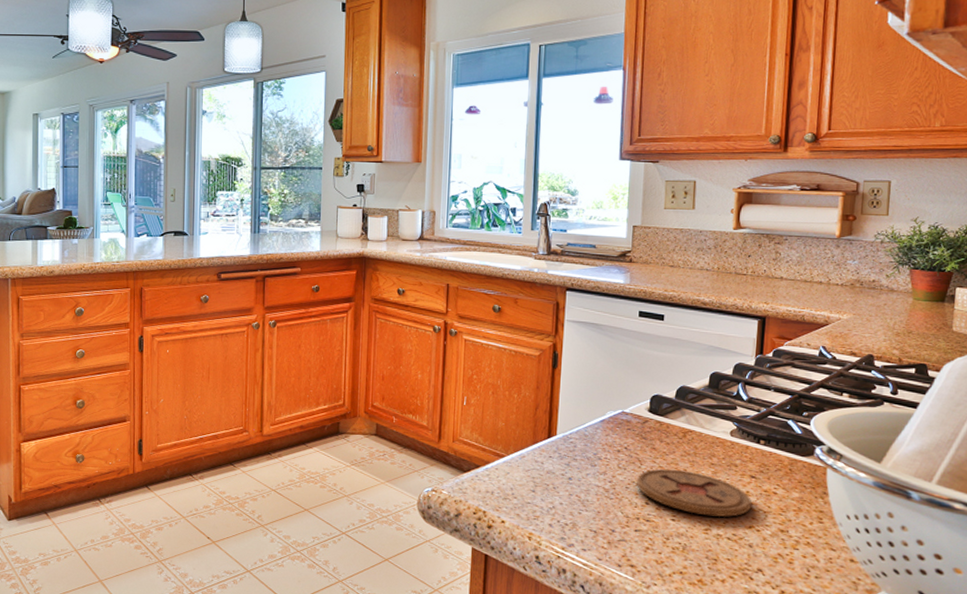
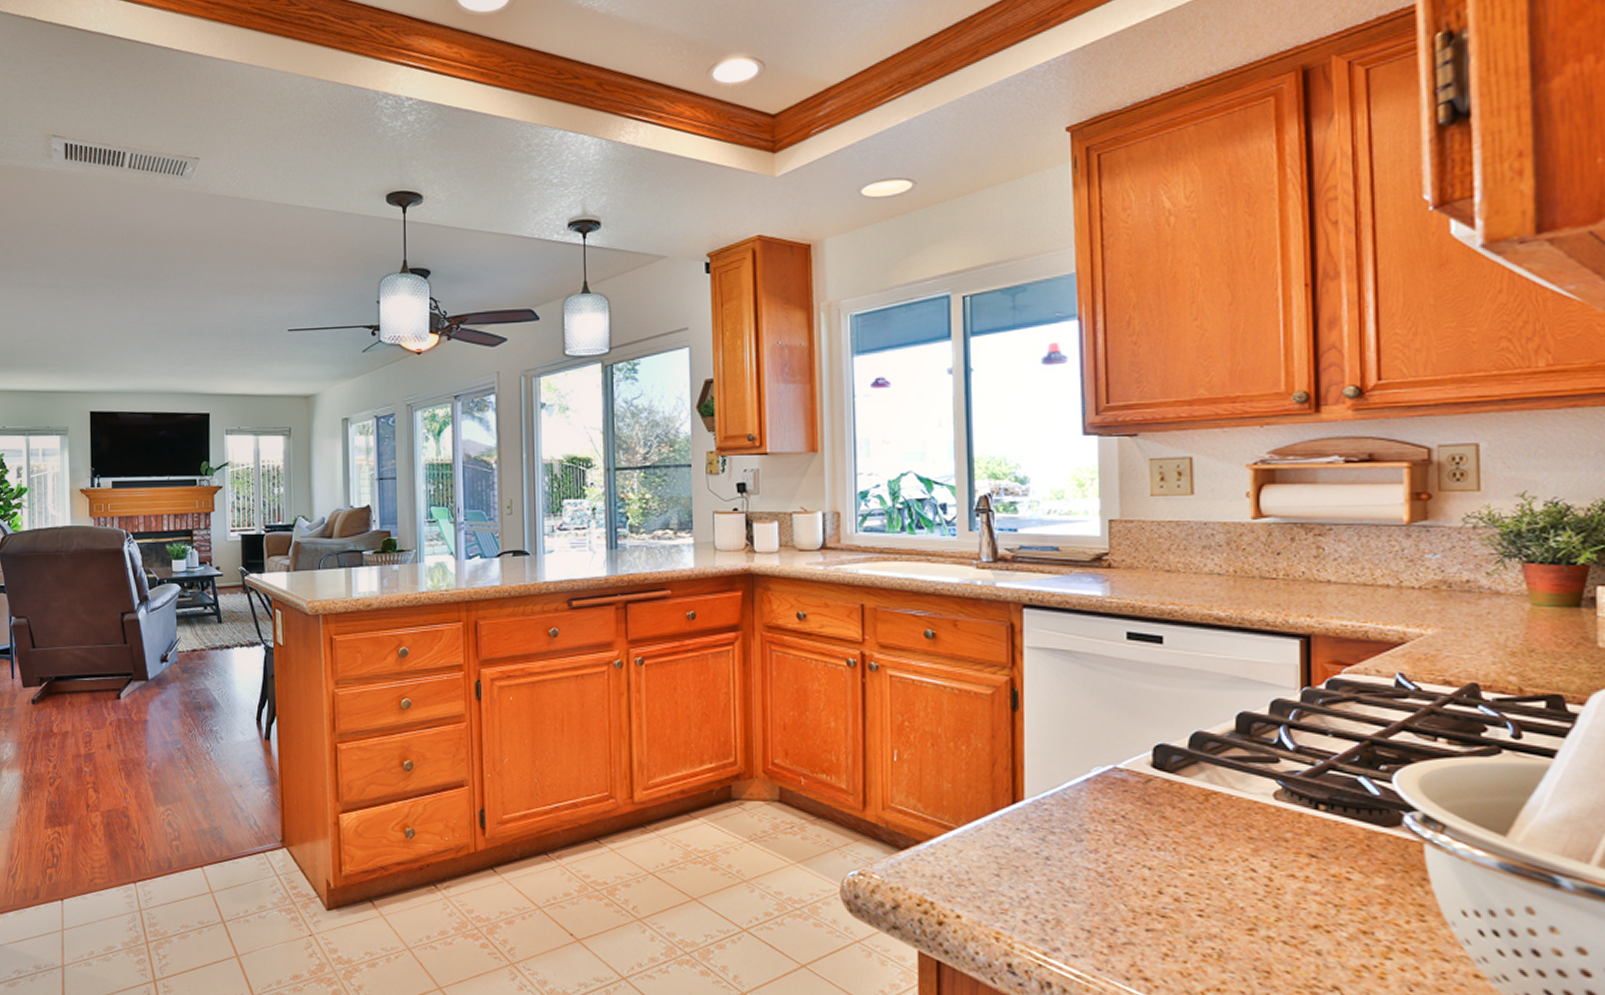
coaster: present [637,469,751,518] -> none [1143,845,1314,913]

